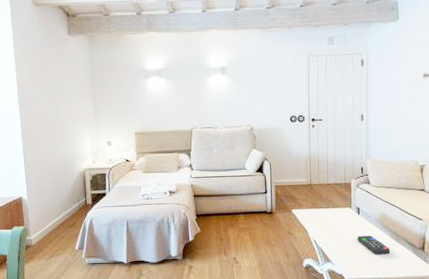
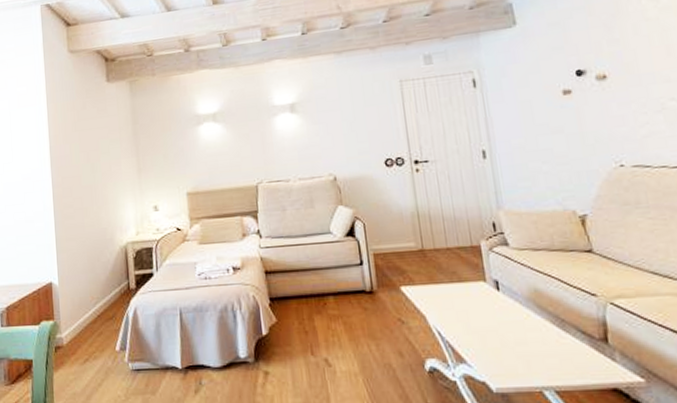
remote control: present [357,235,390,255] -> none [501,321,555,351]

